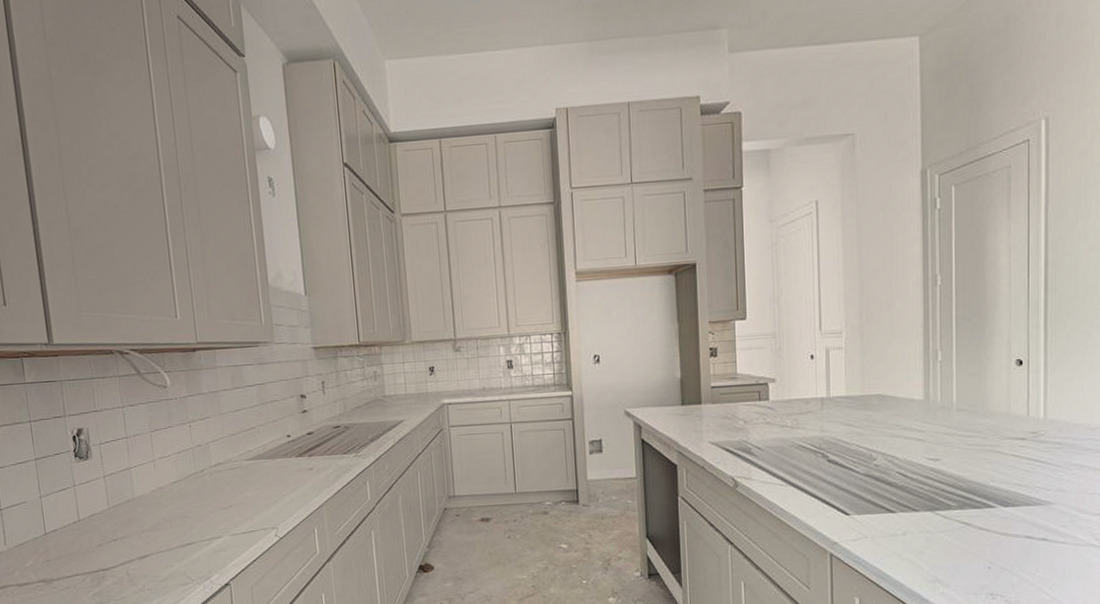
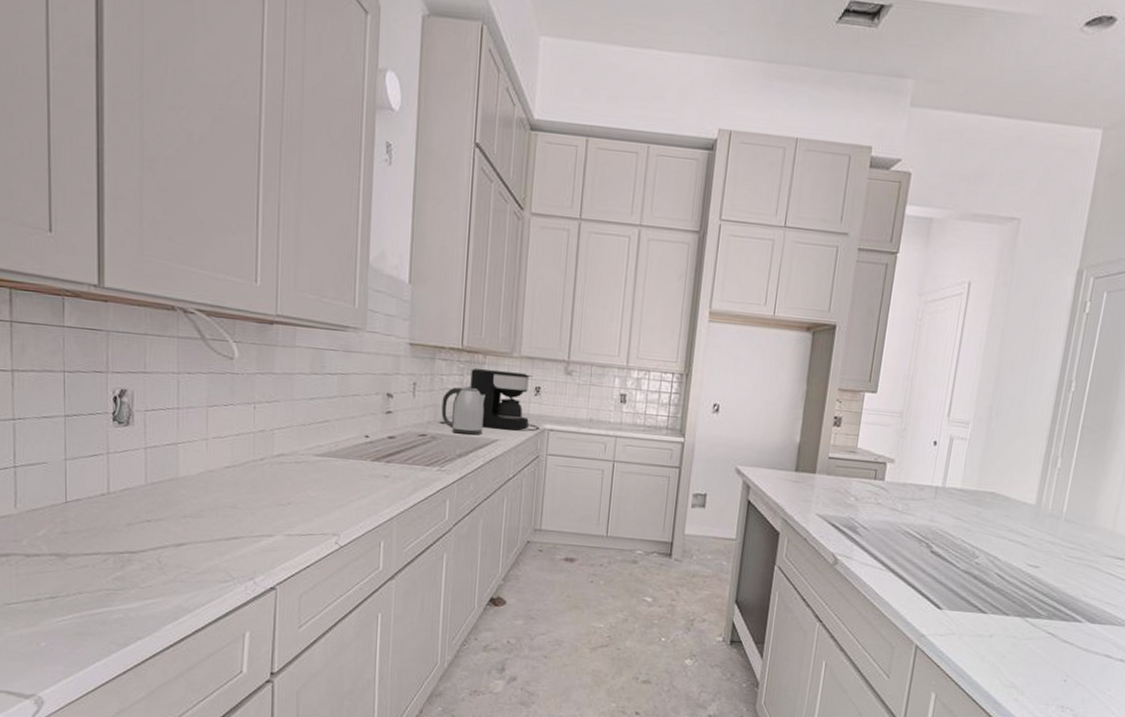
coffee maker: none [348,357,439,414] -> present [438,369,539,432]
kettle: none [349,377,389,421] -> present [441,386,485,435]

